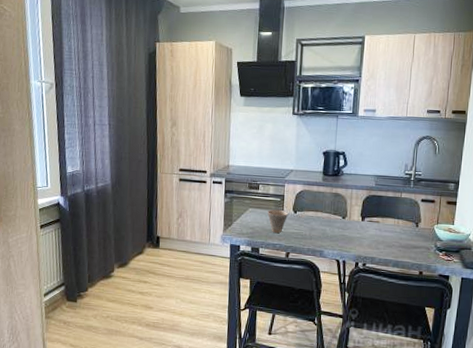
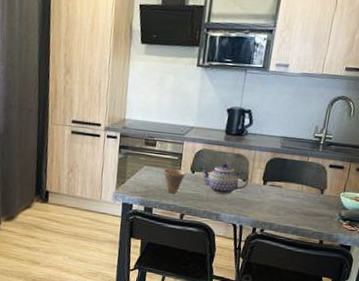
teapot: none [302,202,348,232] -> present [200,163,249,195]

